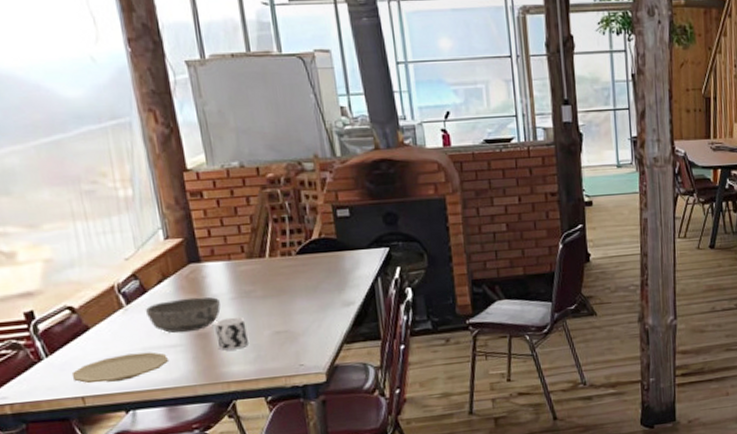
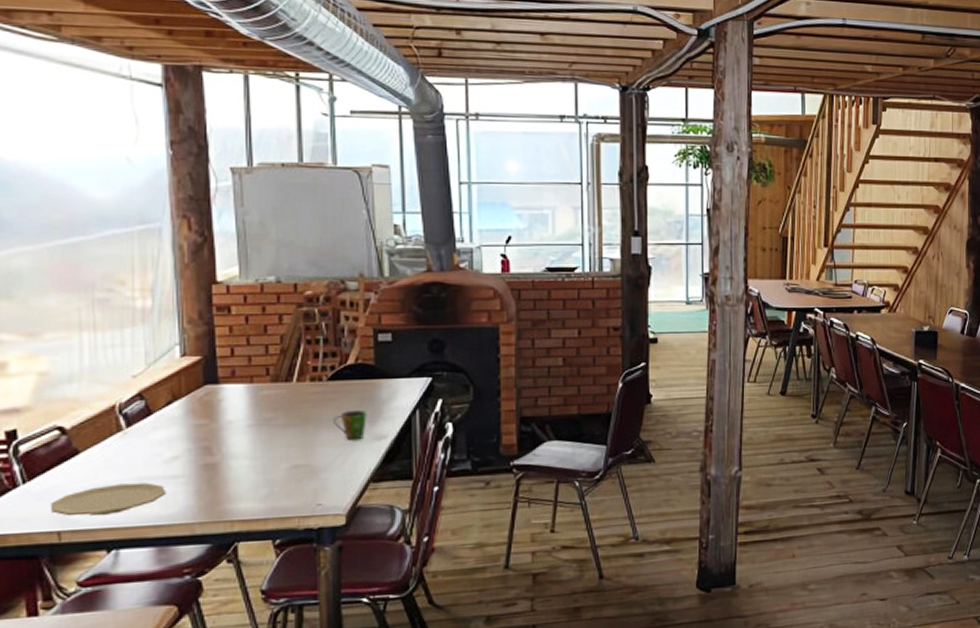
bowl: present [145,297,221,334] -> none [147,422,234,463]
cup: present [215,317,248,351] -> none [225,446,261,485]
cup: none [305,280,335,308] -> present [333,410,367,441]

